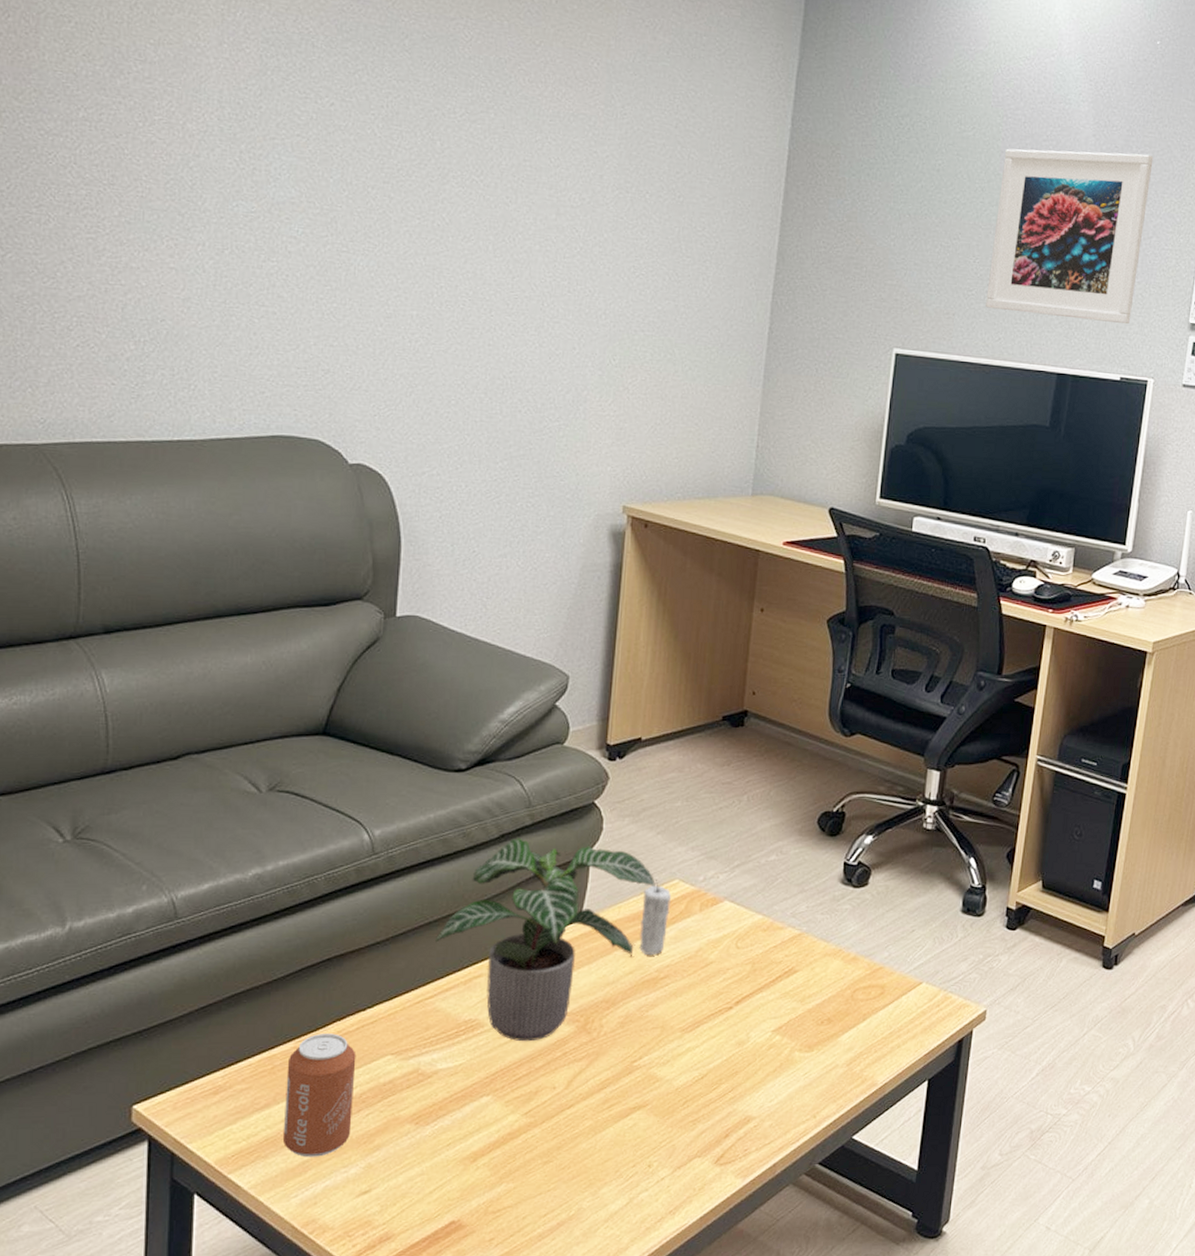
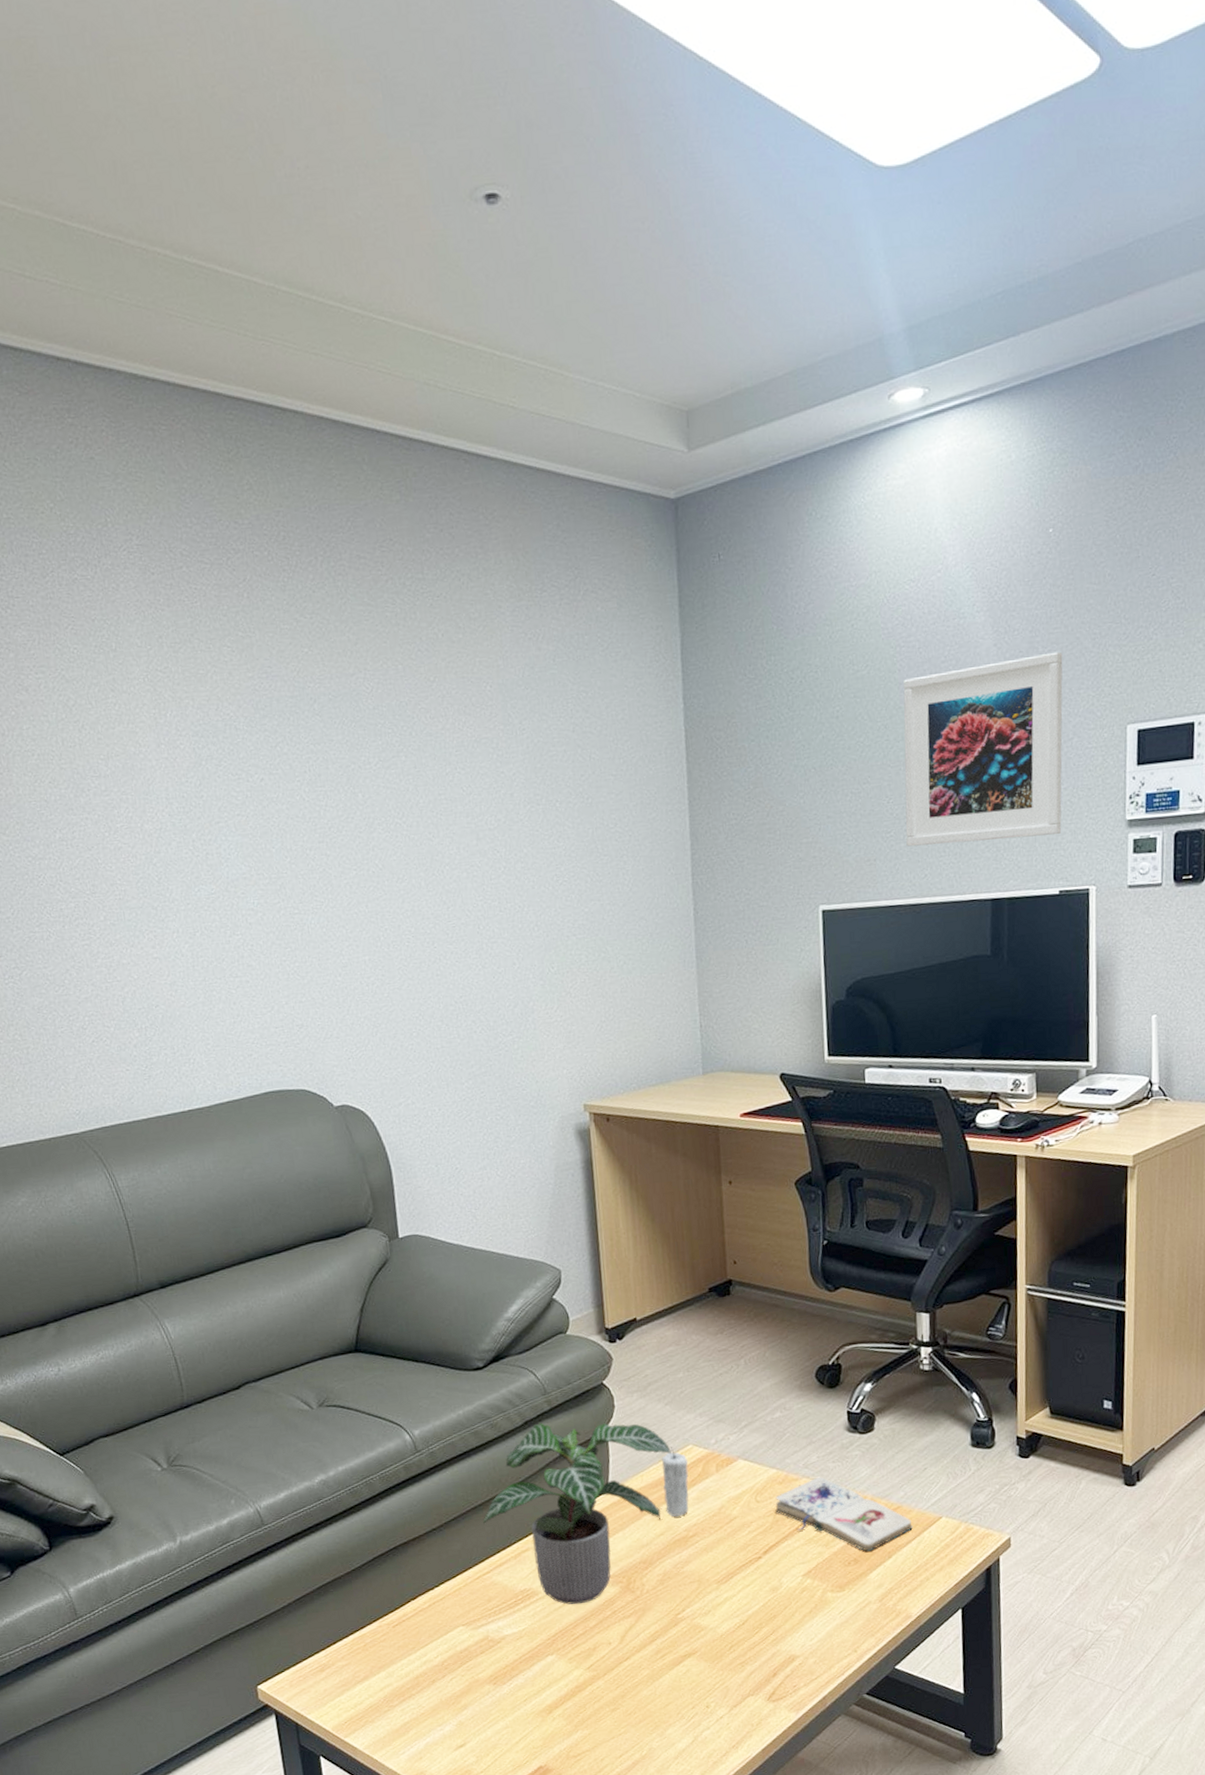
can: present [282,1033,356,1158] -> none [377,1611,440,1720]
paperback book: none [755,929,892,1012] -> present [775,1477,913,1552]

